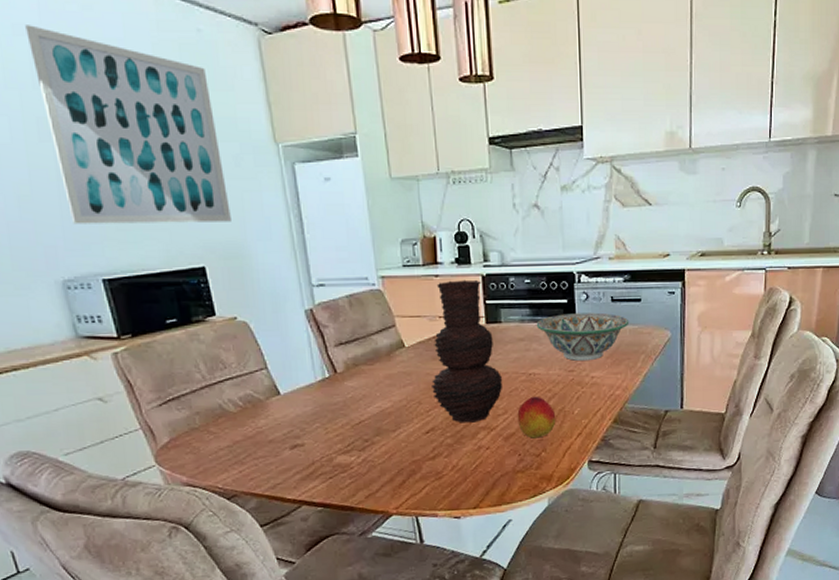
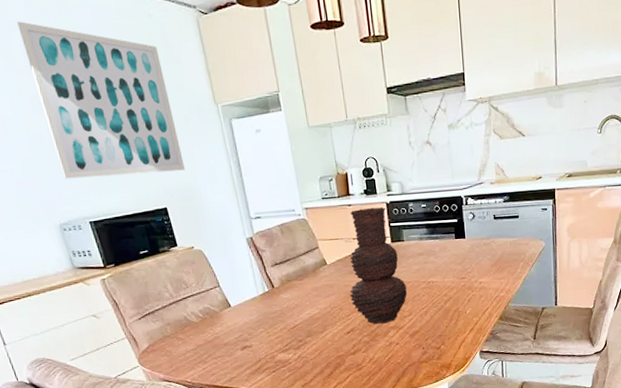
peach: present [517,396,556,439] -> none [420,300,452,335]
decorative bowl: present [536,312,630,362] -> none [432,228,510,270]

